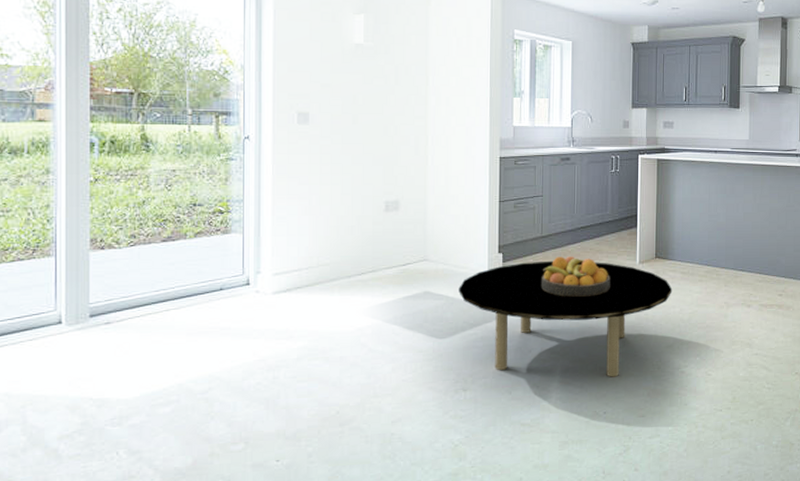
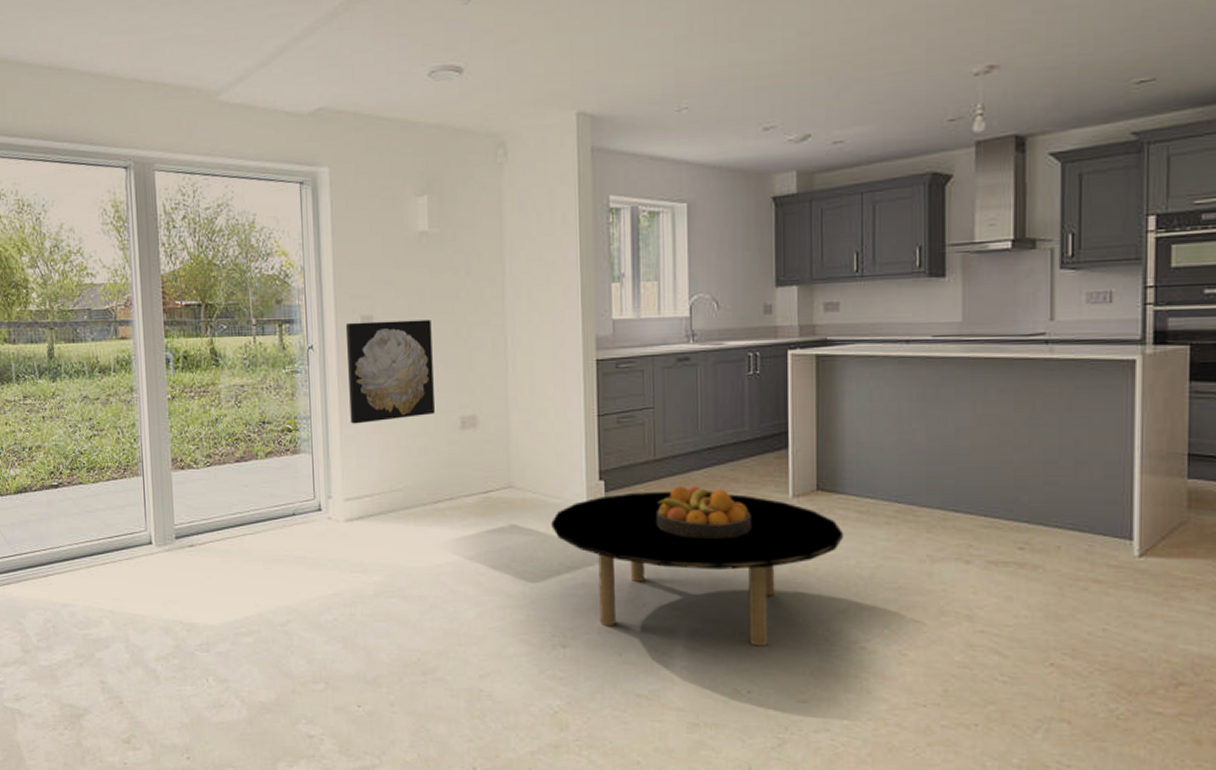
wall art: none [282,117,363,207] -> present [345,319,435,424]

